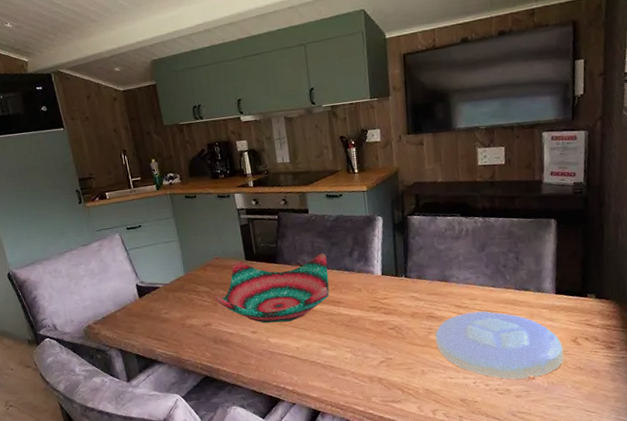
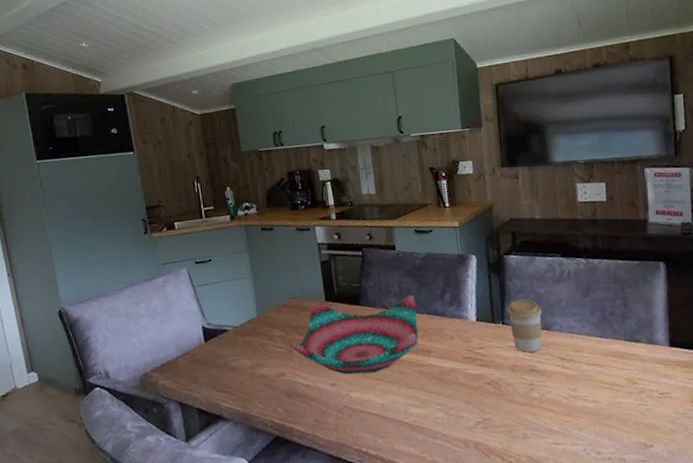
coffee cup: none [409,255,442,301] -> present [507,299,543,352]
plate: present [435,311,564,380] -> none [537,365,685,447]

